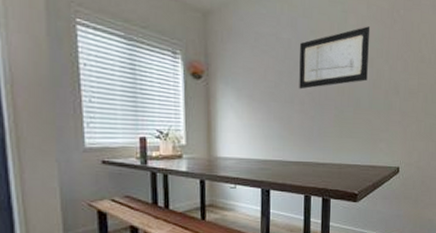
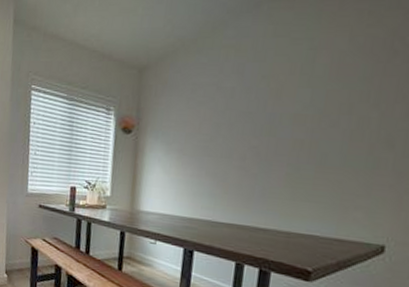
wall art: present [299,26,371,90] -> none [240,63,353,143]

